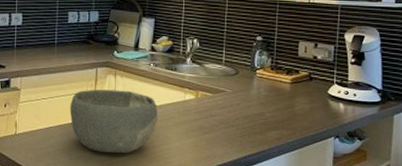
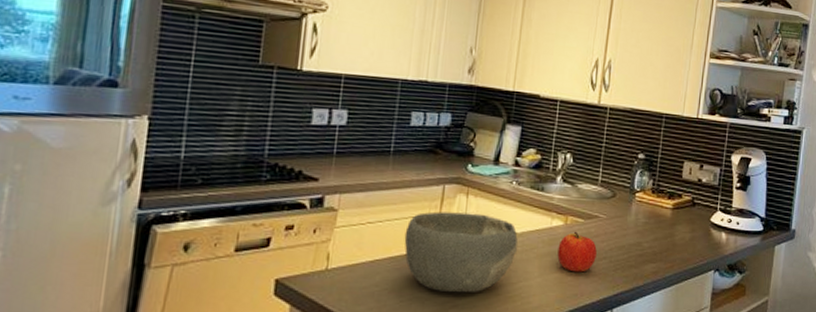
apple: none [192,103,225,138] -> present [557,231,597,273]

